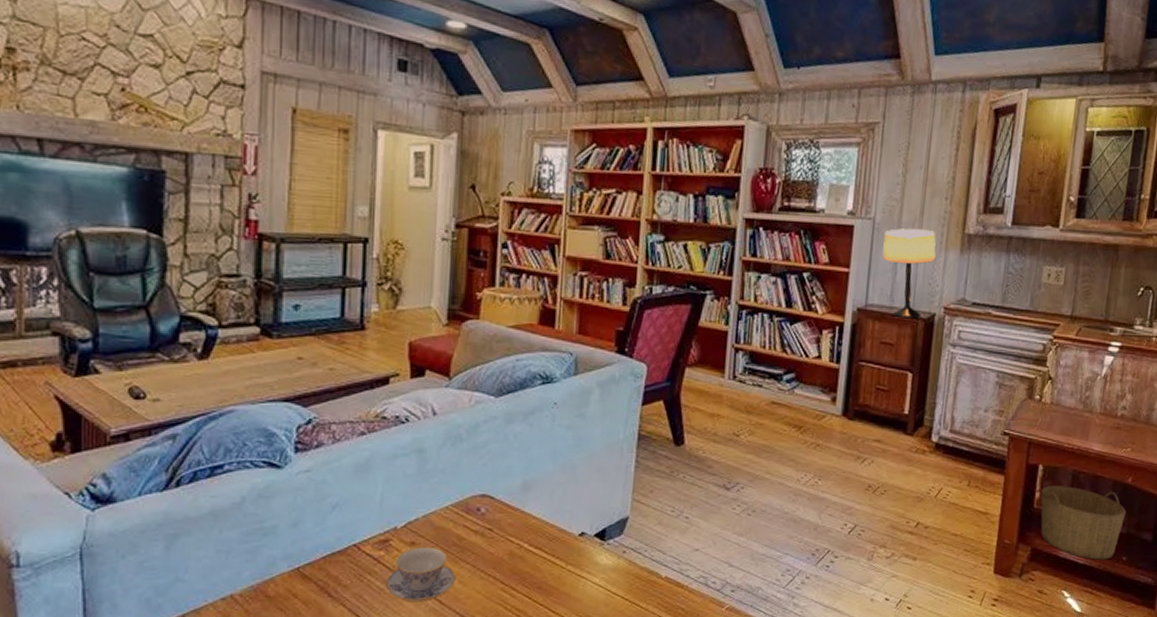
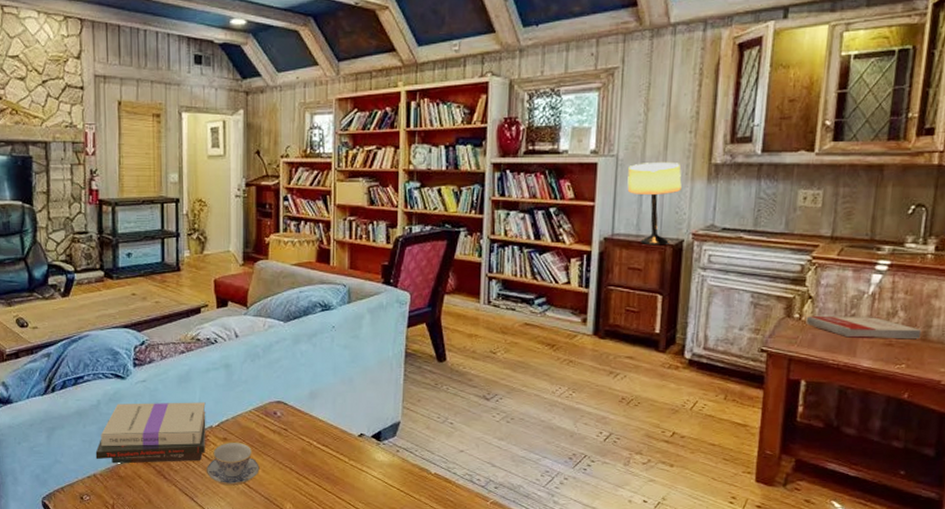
books: none [234,497,390,580] -> present [95,402,206,464]
basket: present [1040,486,1127,560] -> none [804,401,903,473]
book: none [1045,397,1145,423] -> present [806,315,922,340]

